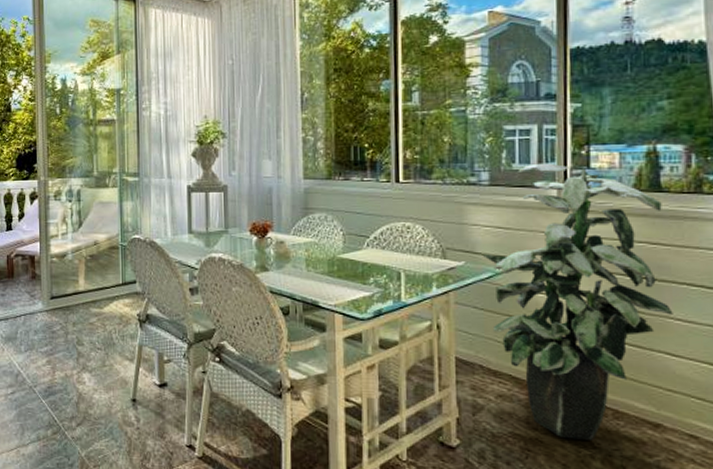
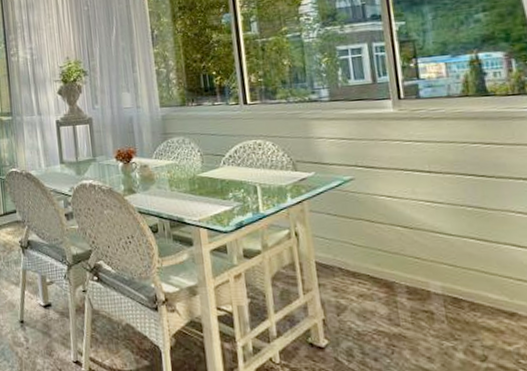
indoor plant: present [482,163,673,440] -> none [329,77,514,333]

